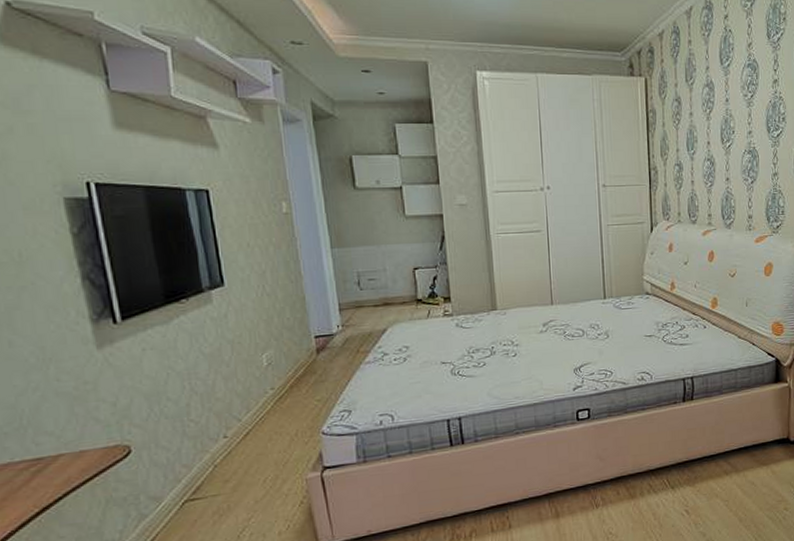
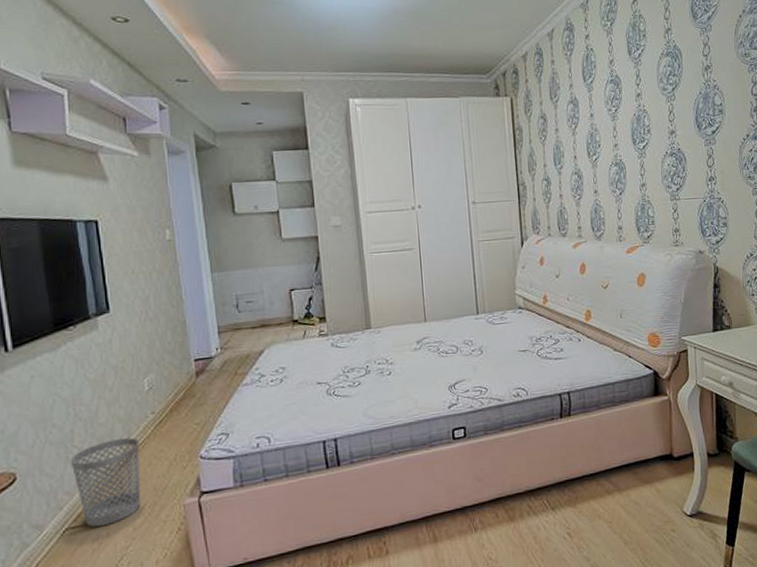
wastebasket: none [187,413,262,499] -> present [70,437,141,527]

